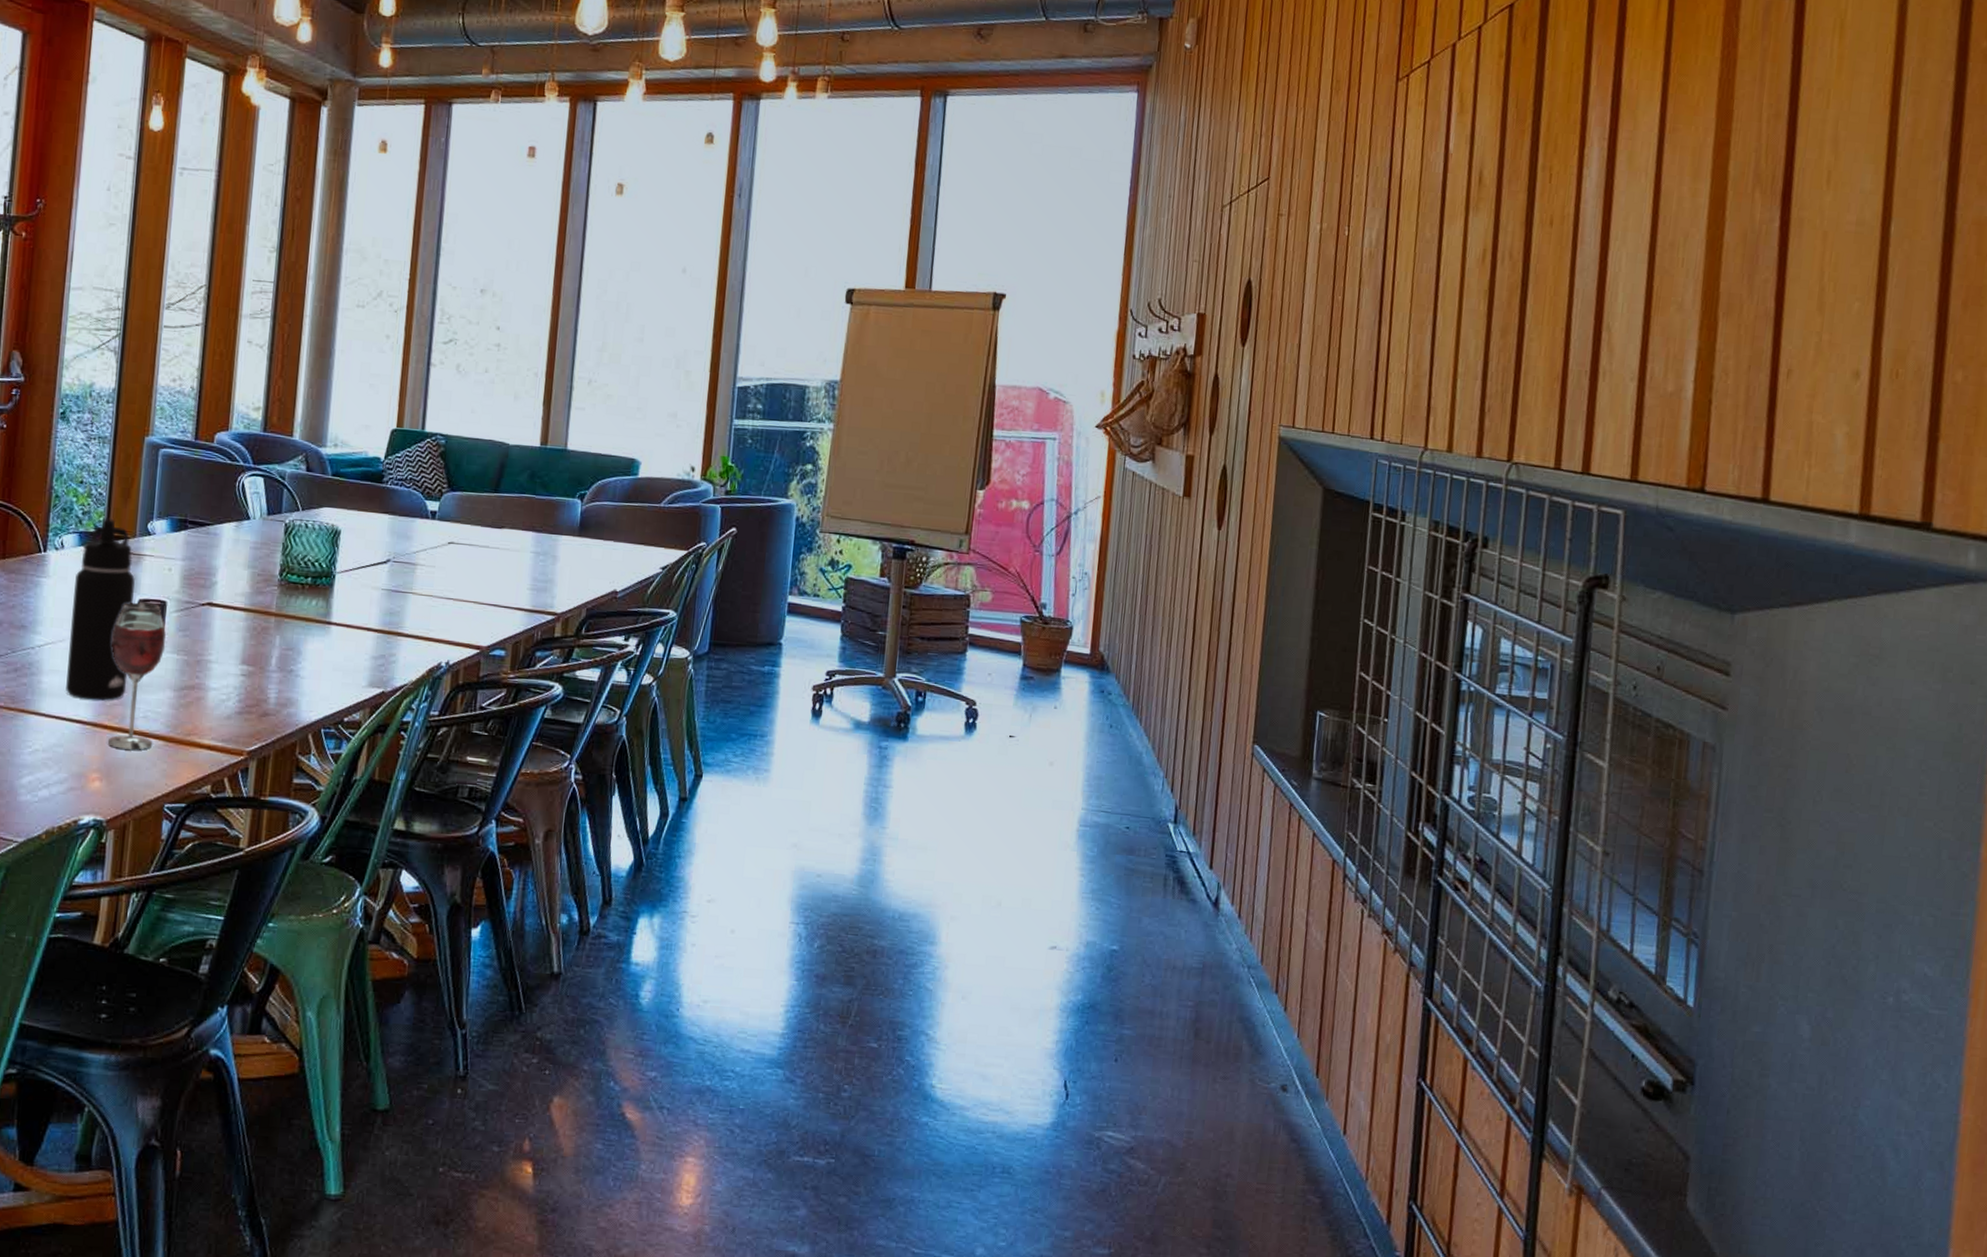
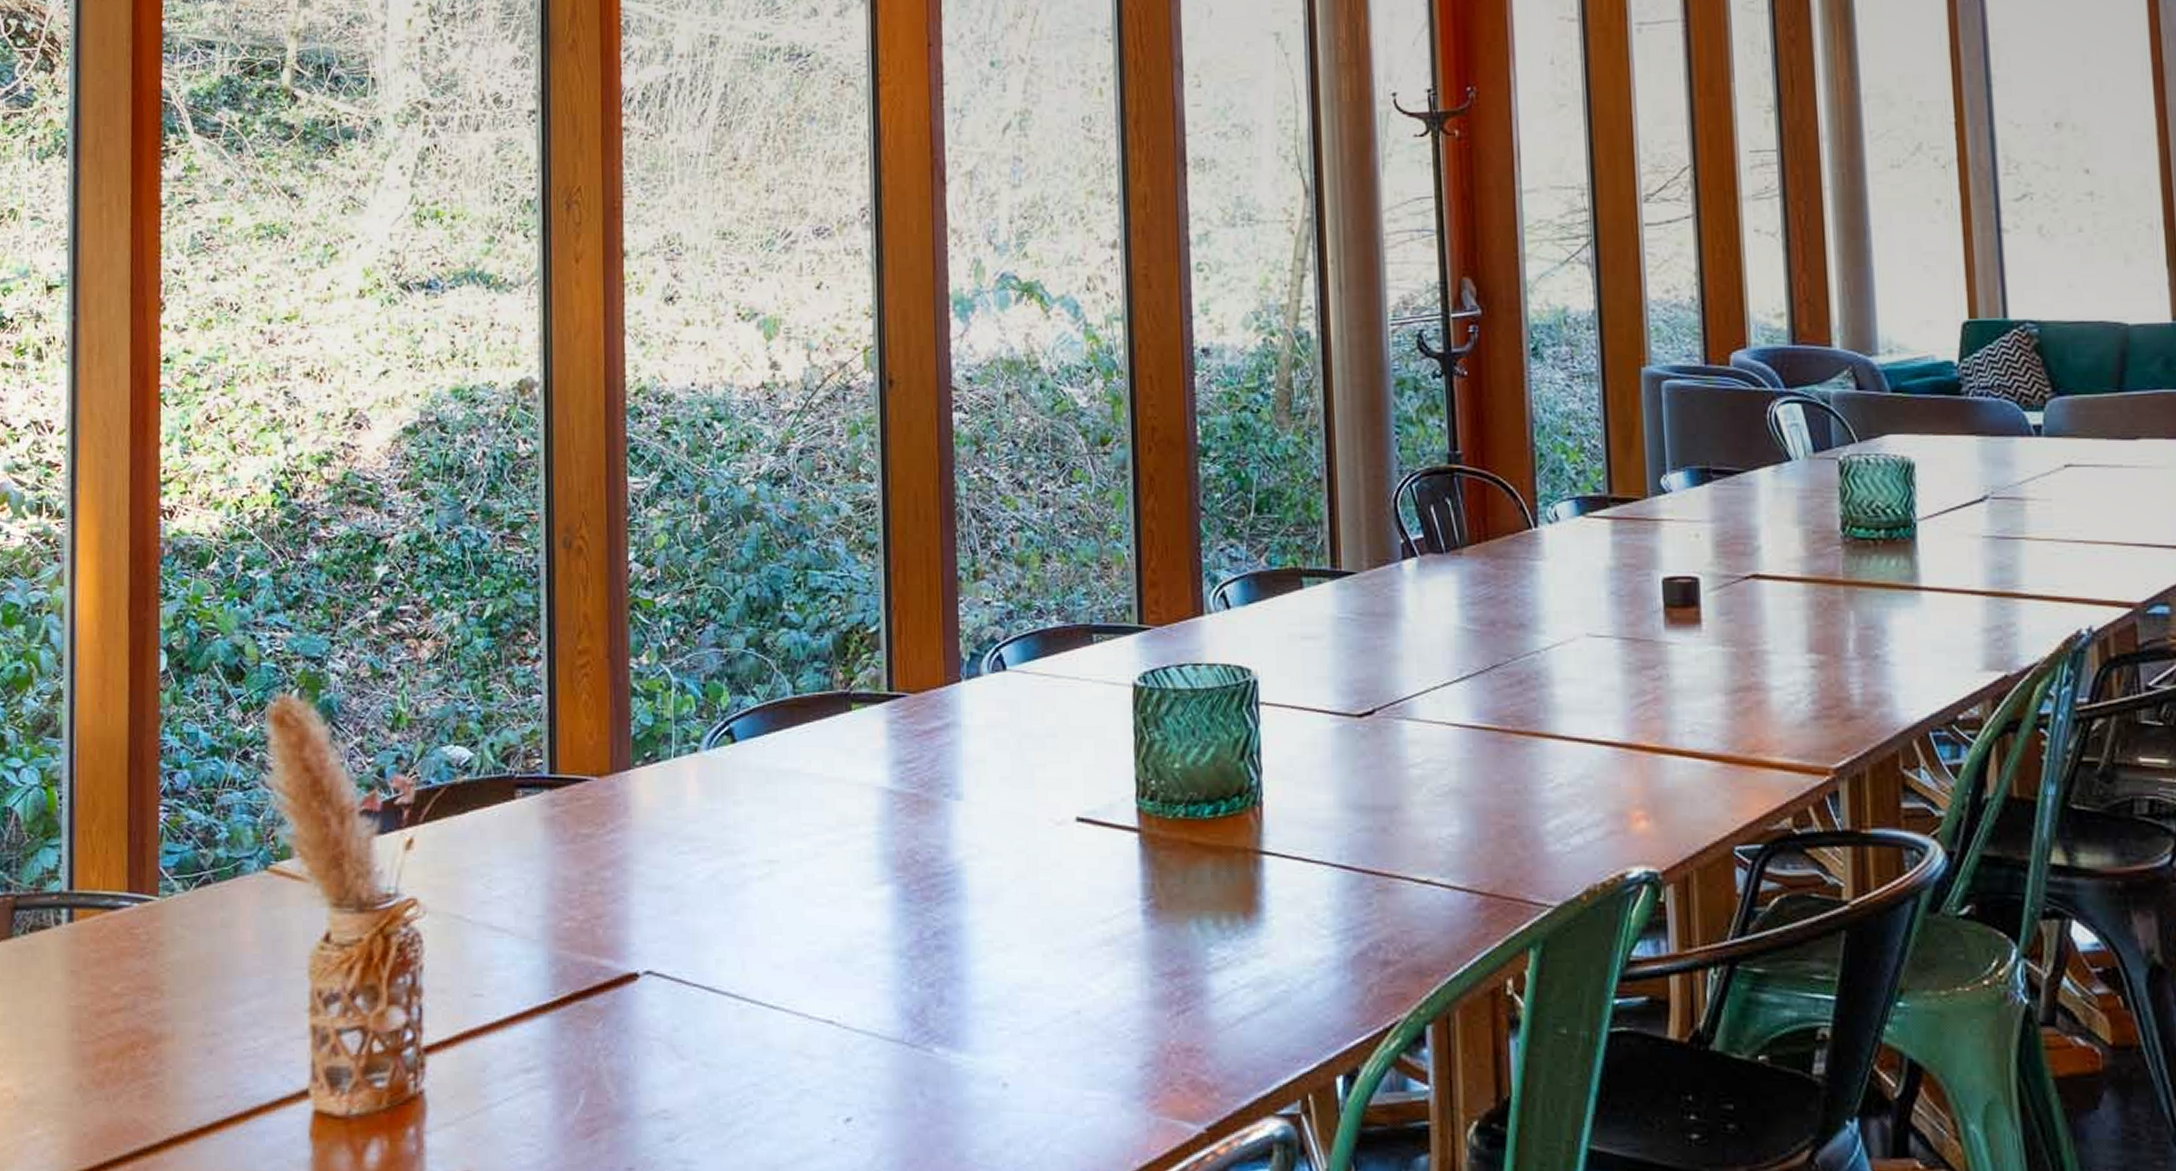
water bottle: present [66,519,135,701] -> none [1578,477,1664,714]
wineglass: present [107,602,167,750] -> none [1635,582,1708,776]

